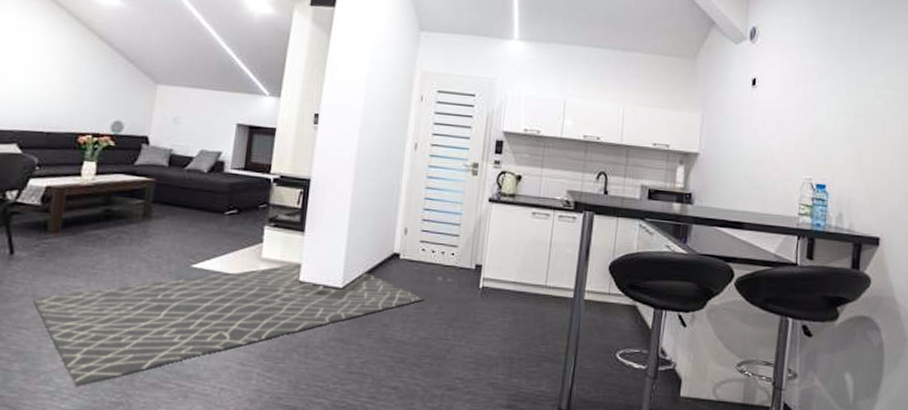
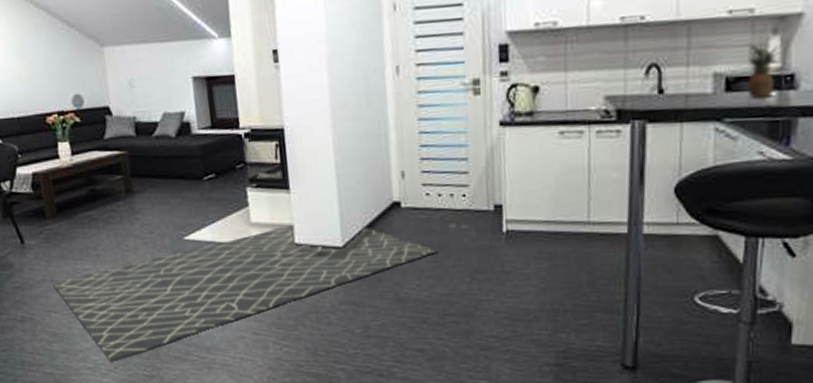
fruit: none [662,167,684,208] -> present [748,42,781,100]

